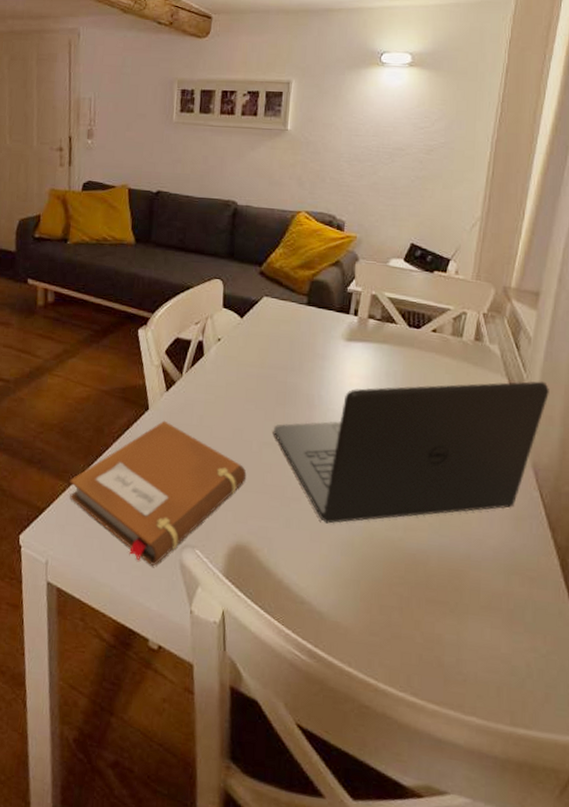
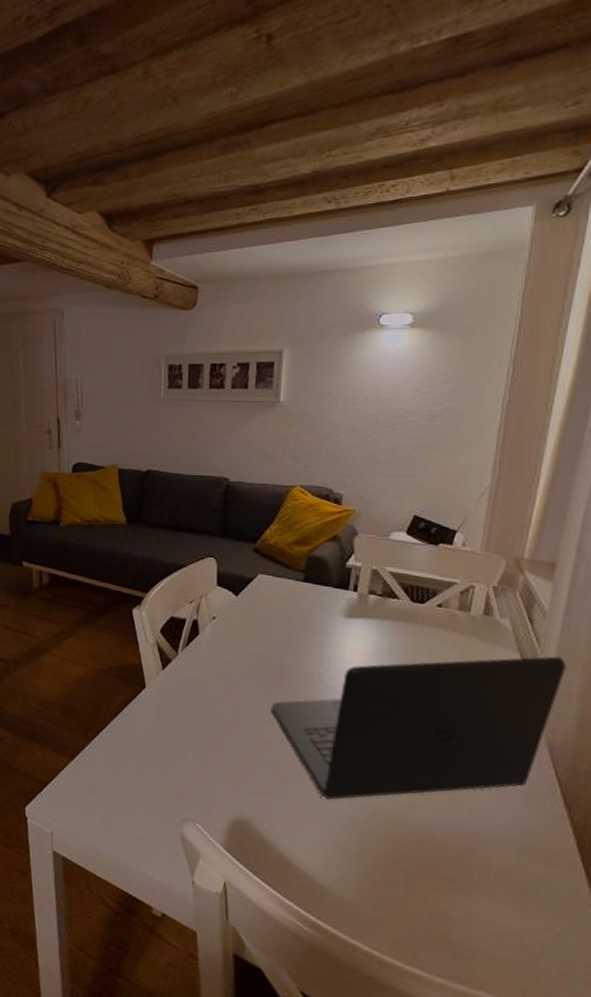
notebook: present [70,420,247,566] -> none [71,698,245,838]

